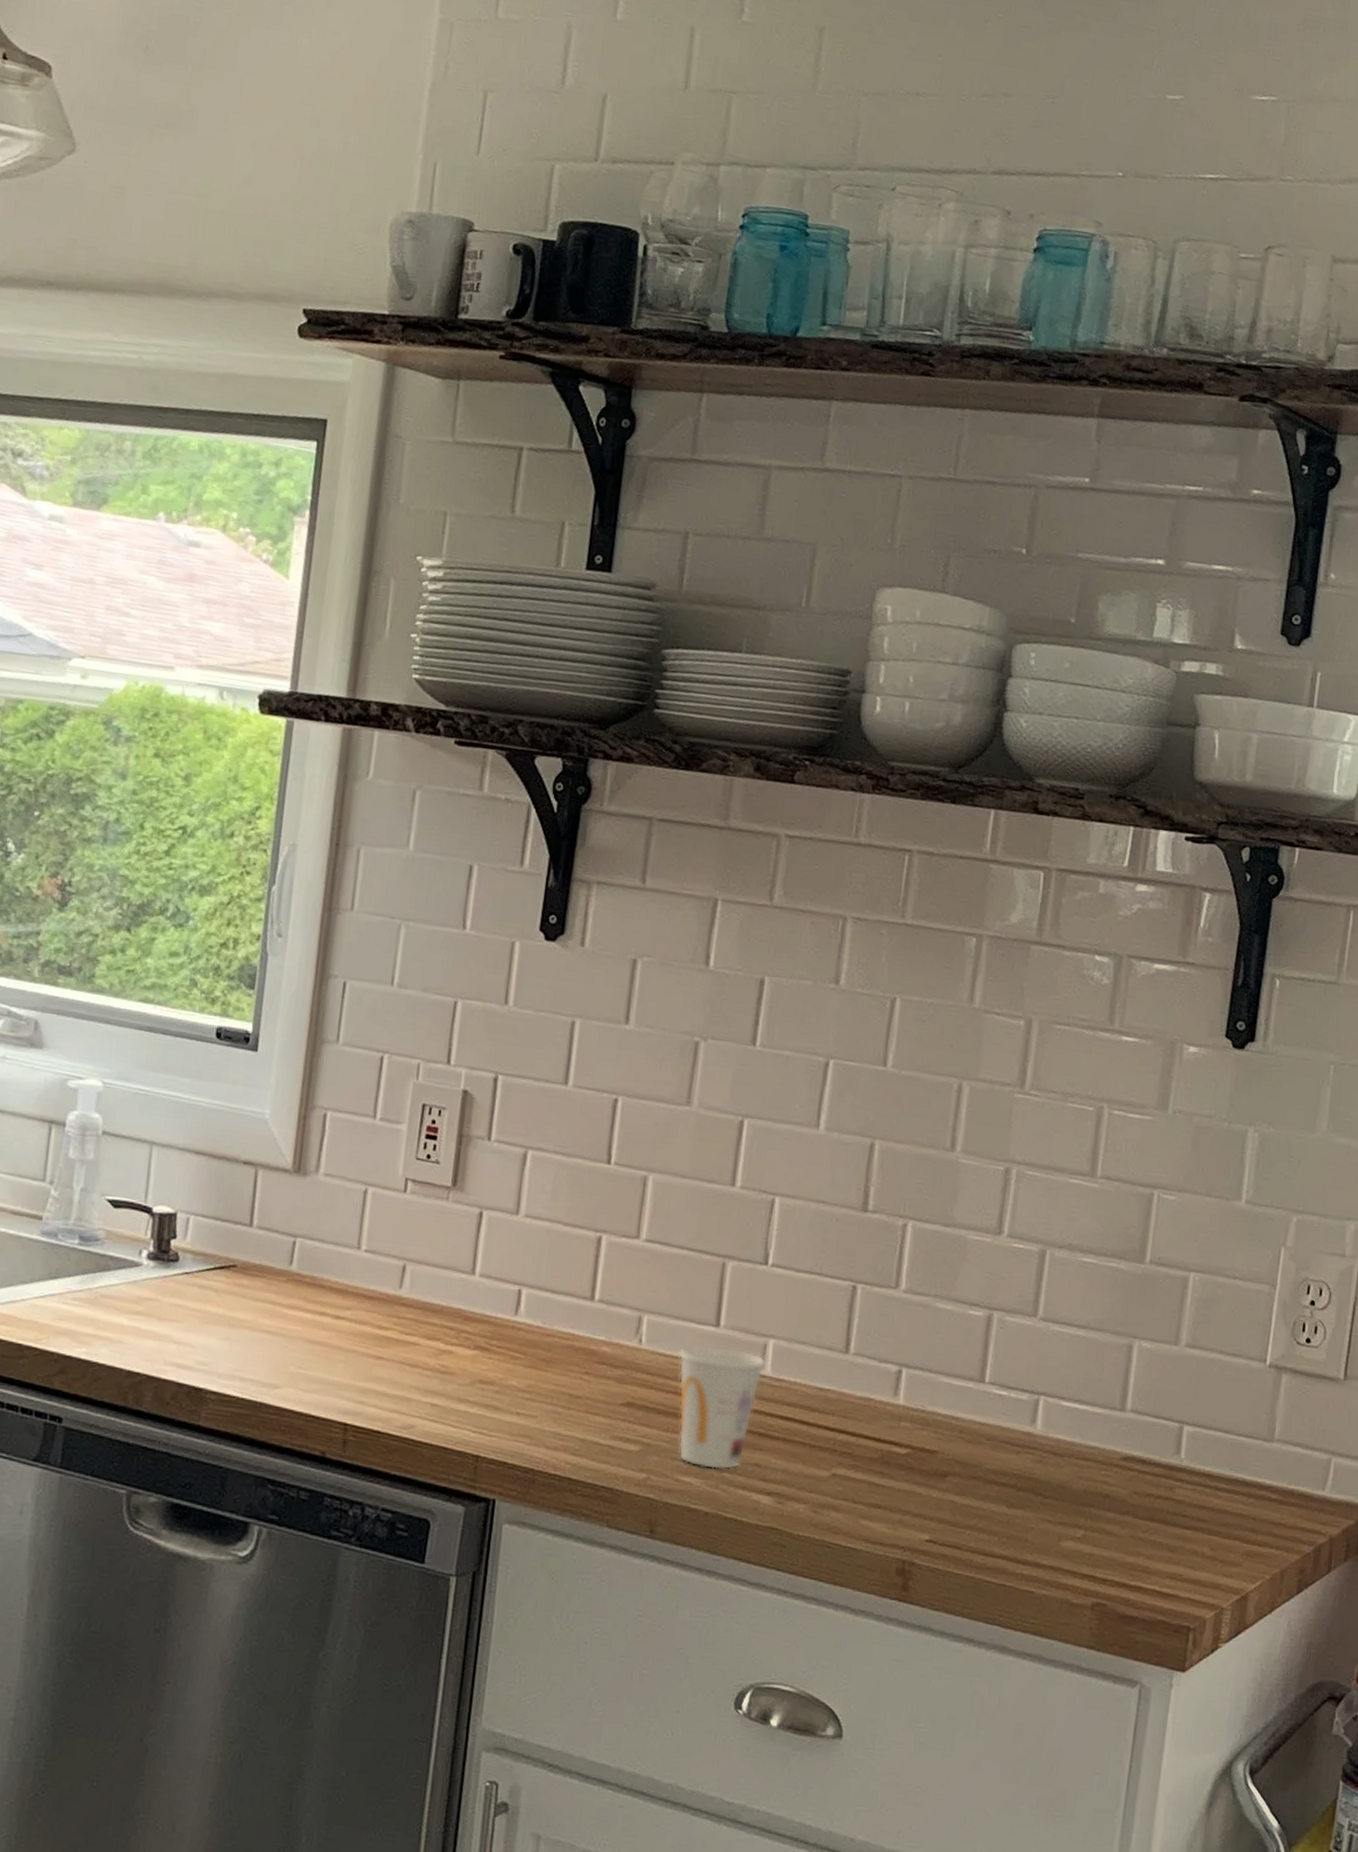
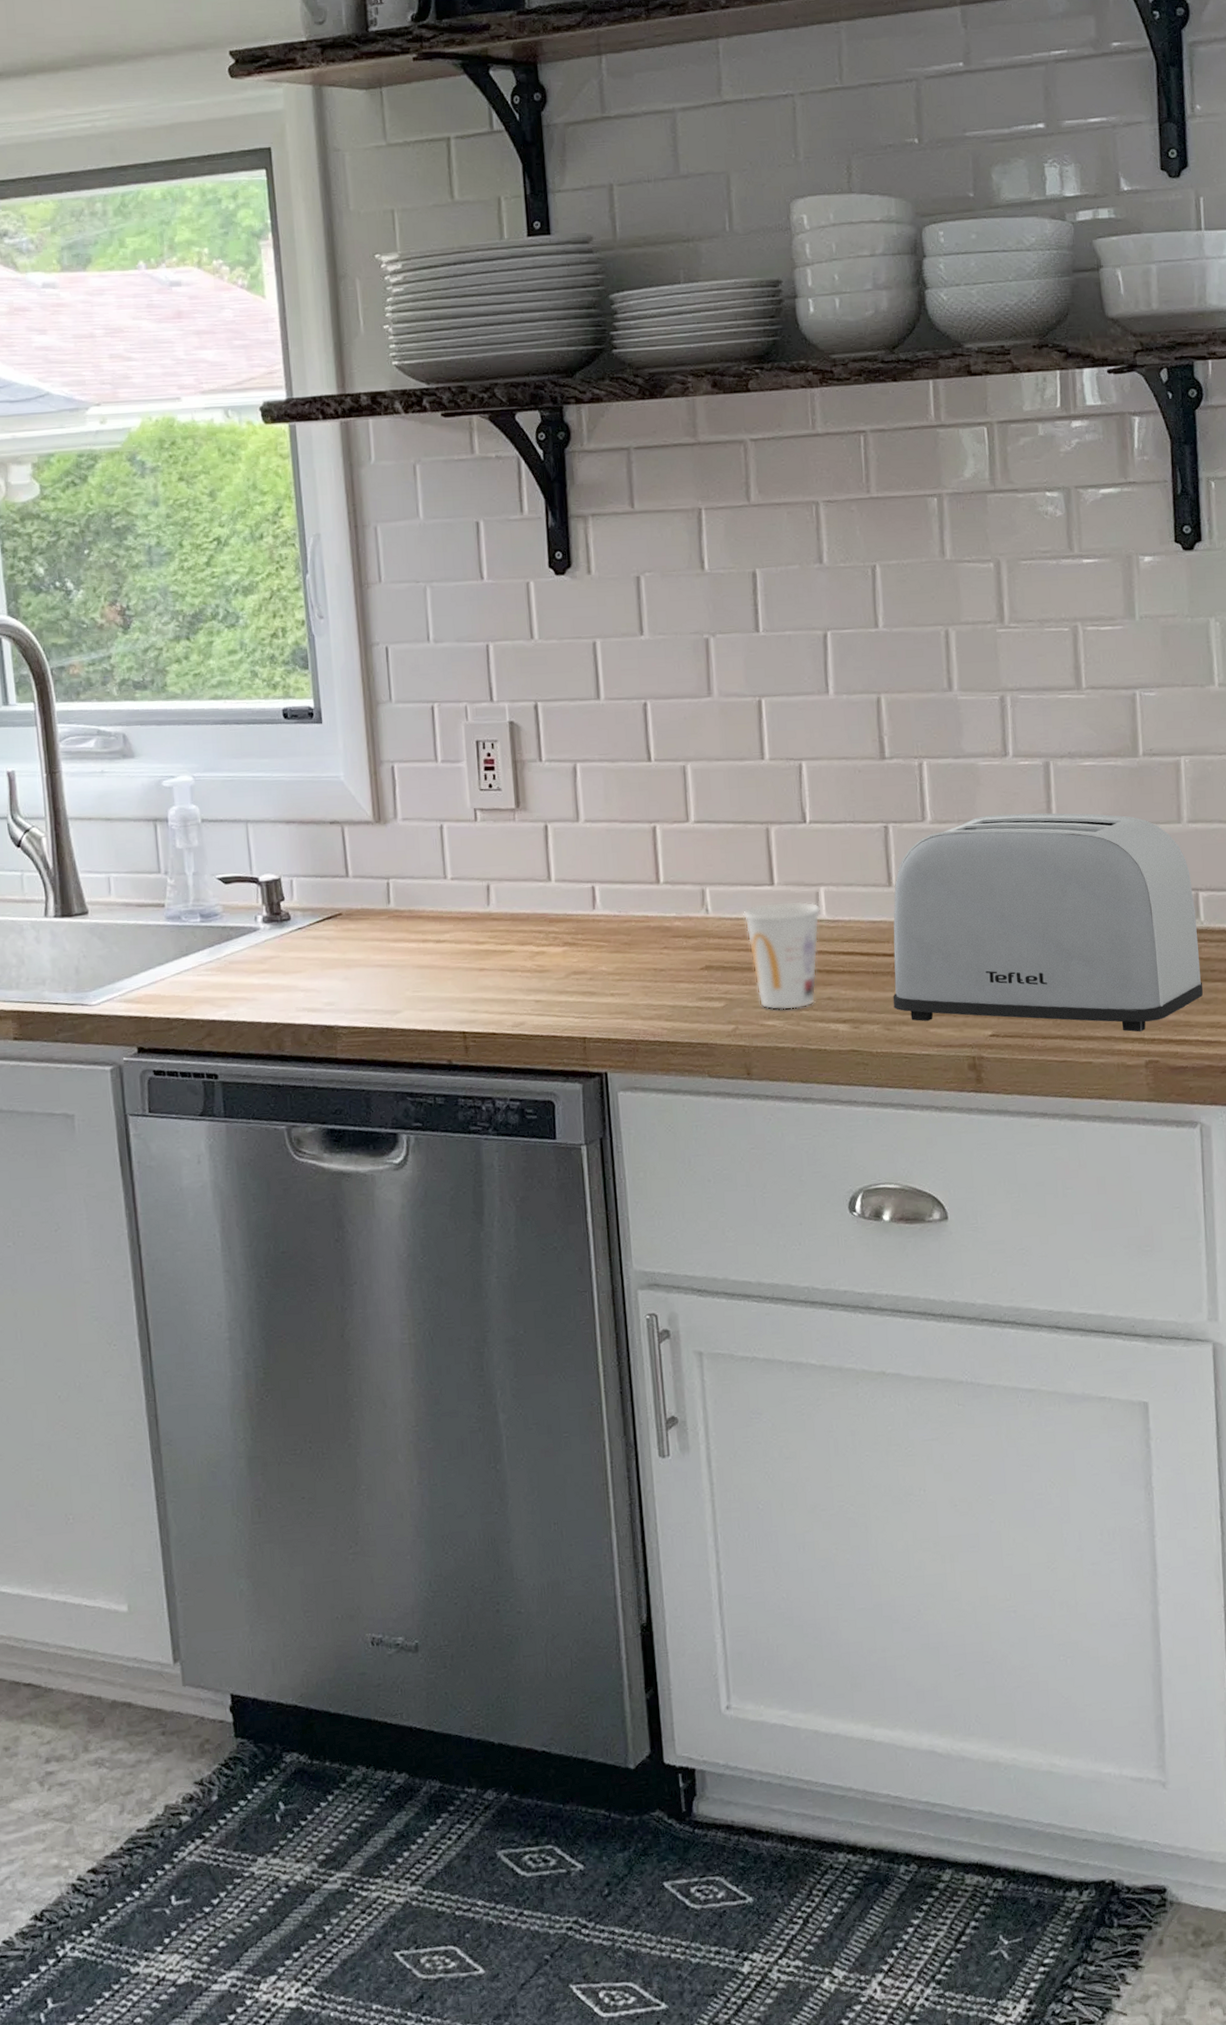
toaster: none [825,1295,1178,1569] -> present [892,813,1203,1032]

